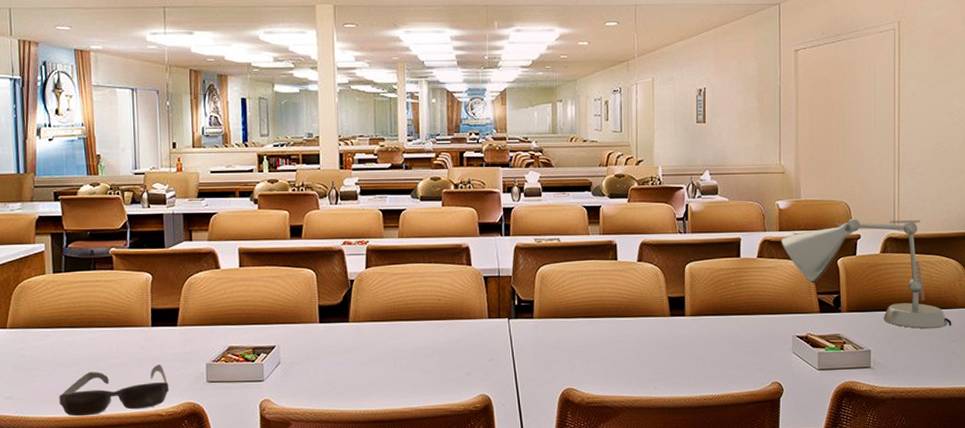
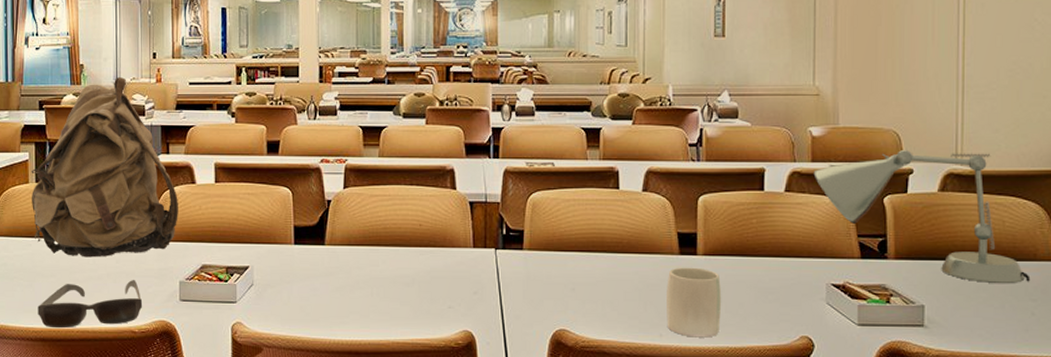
backpack: none [48,166,203,345] -> present [31,76,178,258]
mug: none [660,327,707,389] -> present [667,267,722,338]

